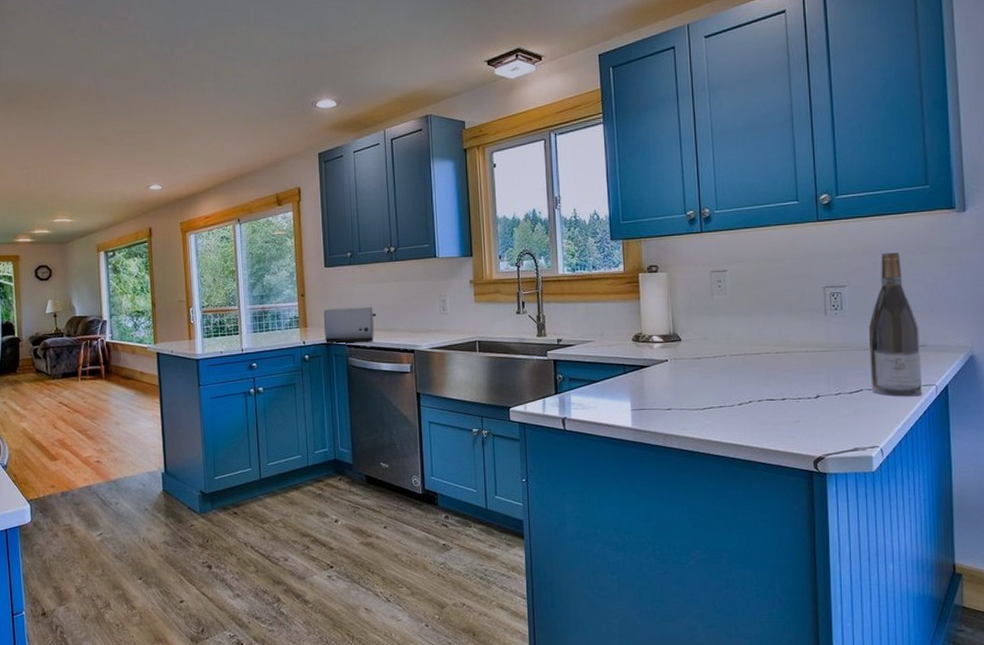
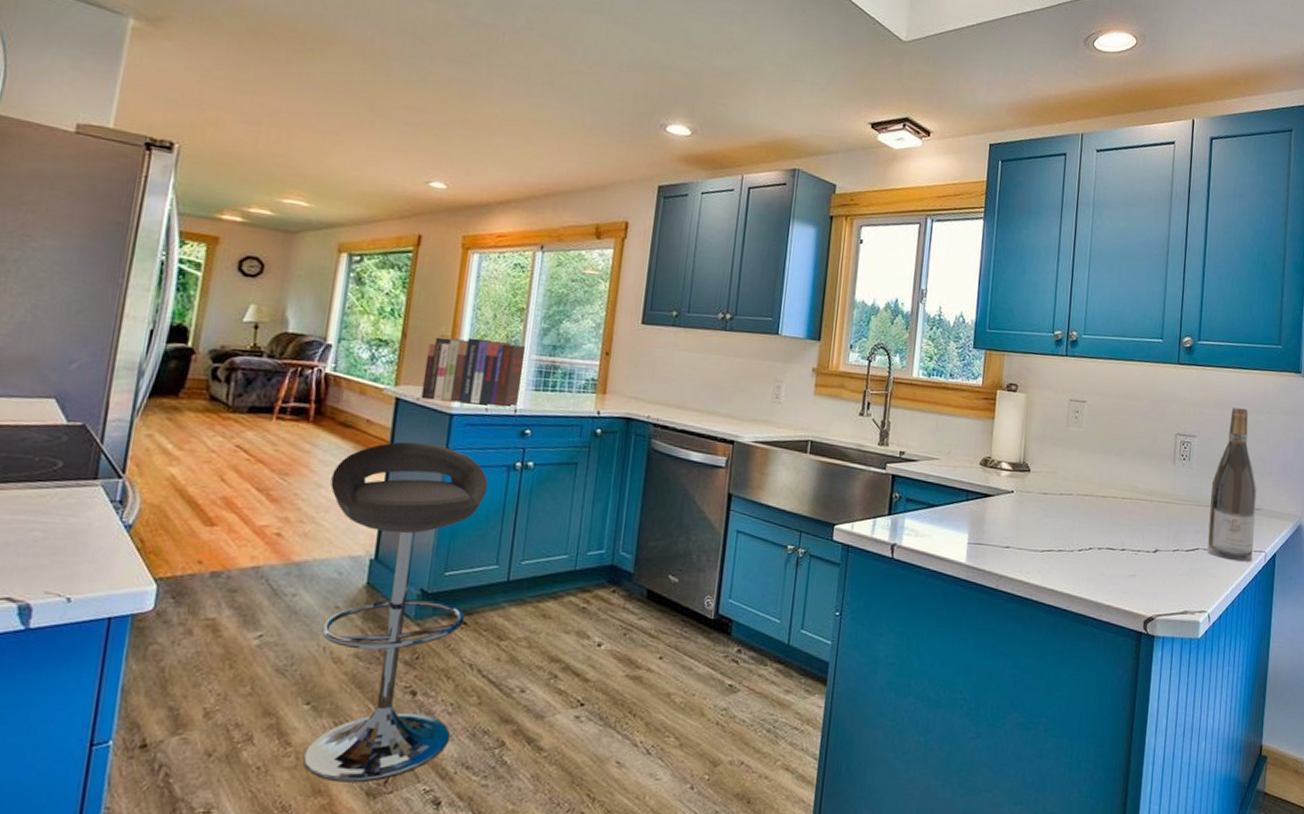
bar stool: none [125,383,240,633] -> present [302,441,488,783]
books: none [171,298,243,351] -> present [421,337,525,407]
toaster: present [323,306,377,343] -> none [625,374,696,424]

